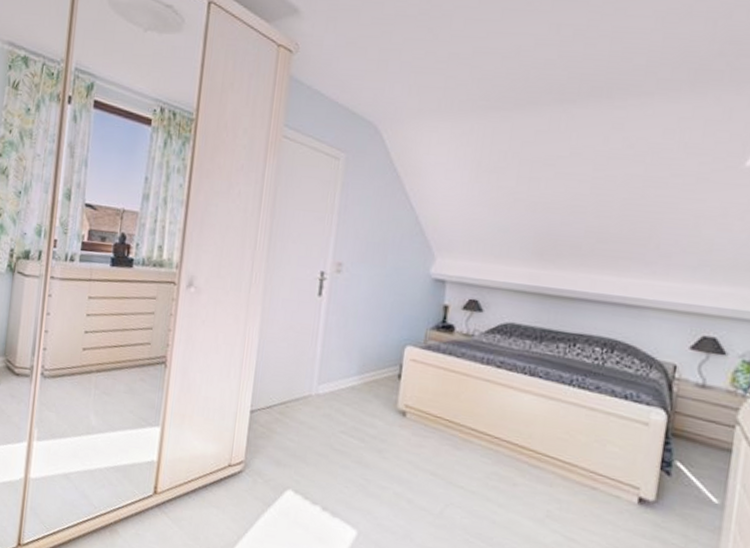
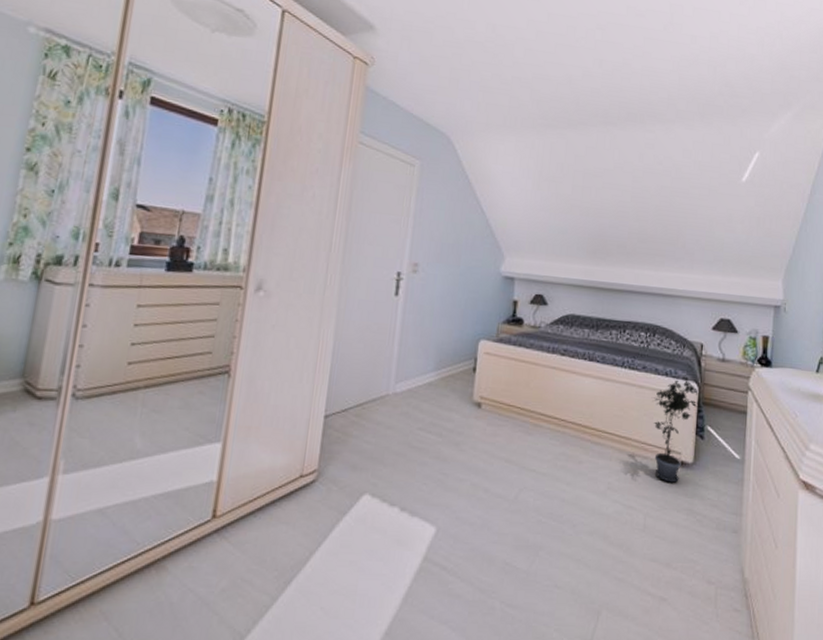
potted plant: none [604,401,667,520] -> present [653,376,698,483]

